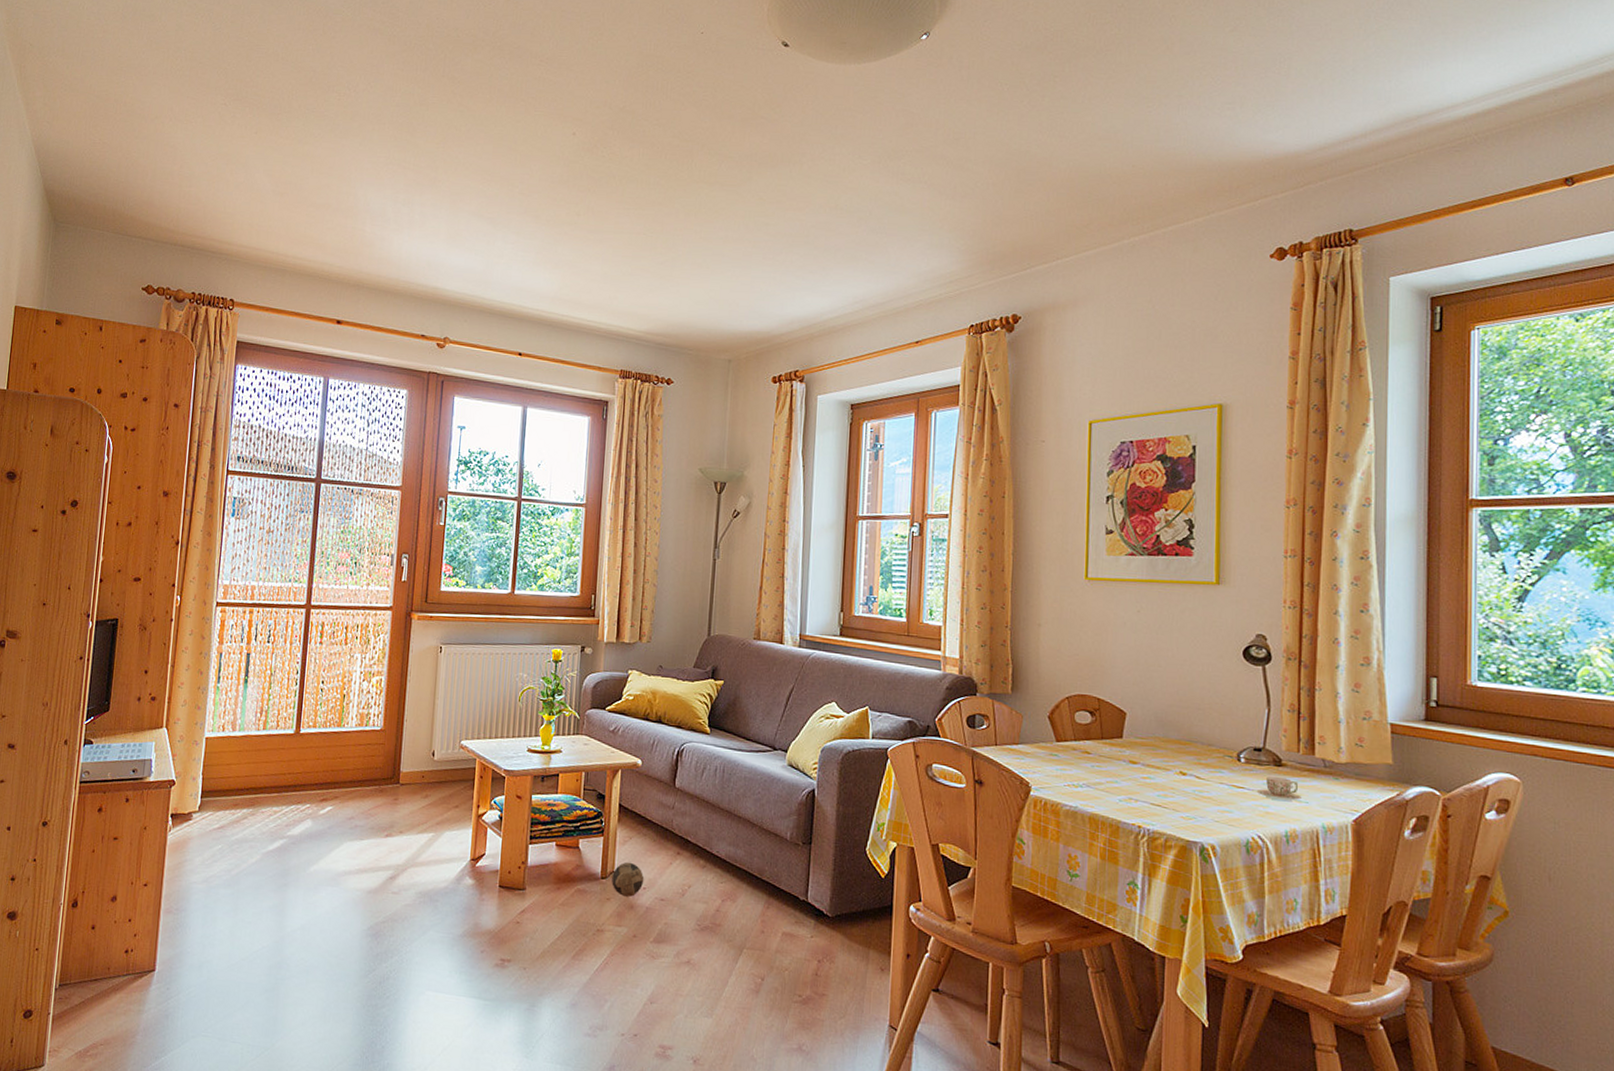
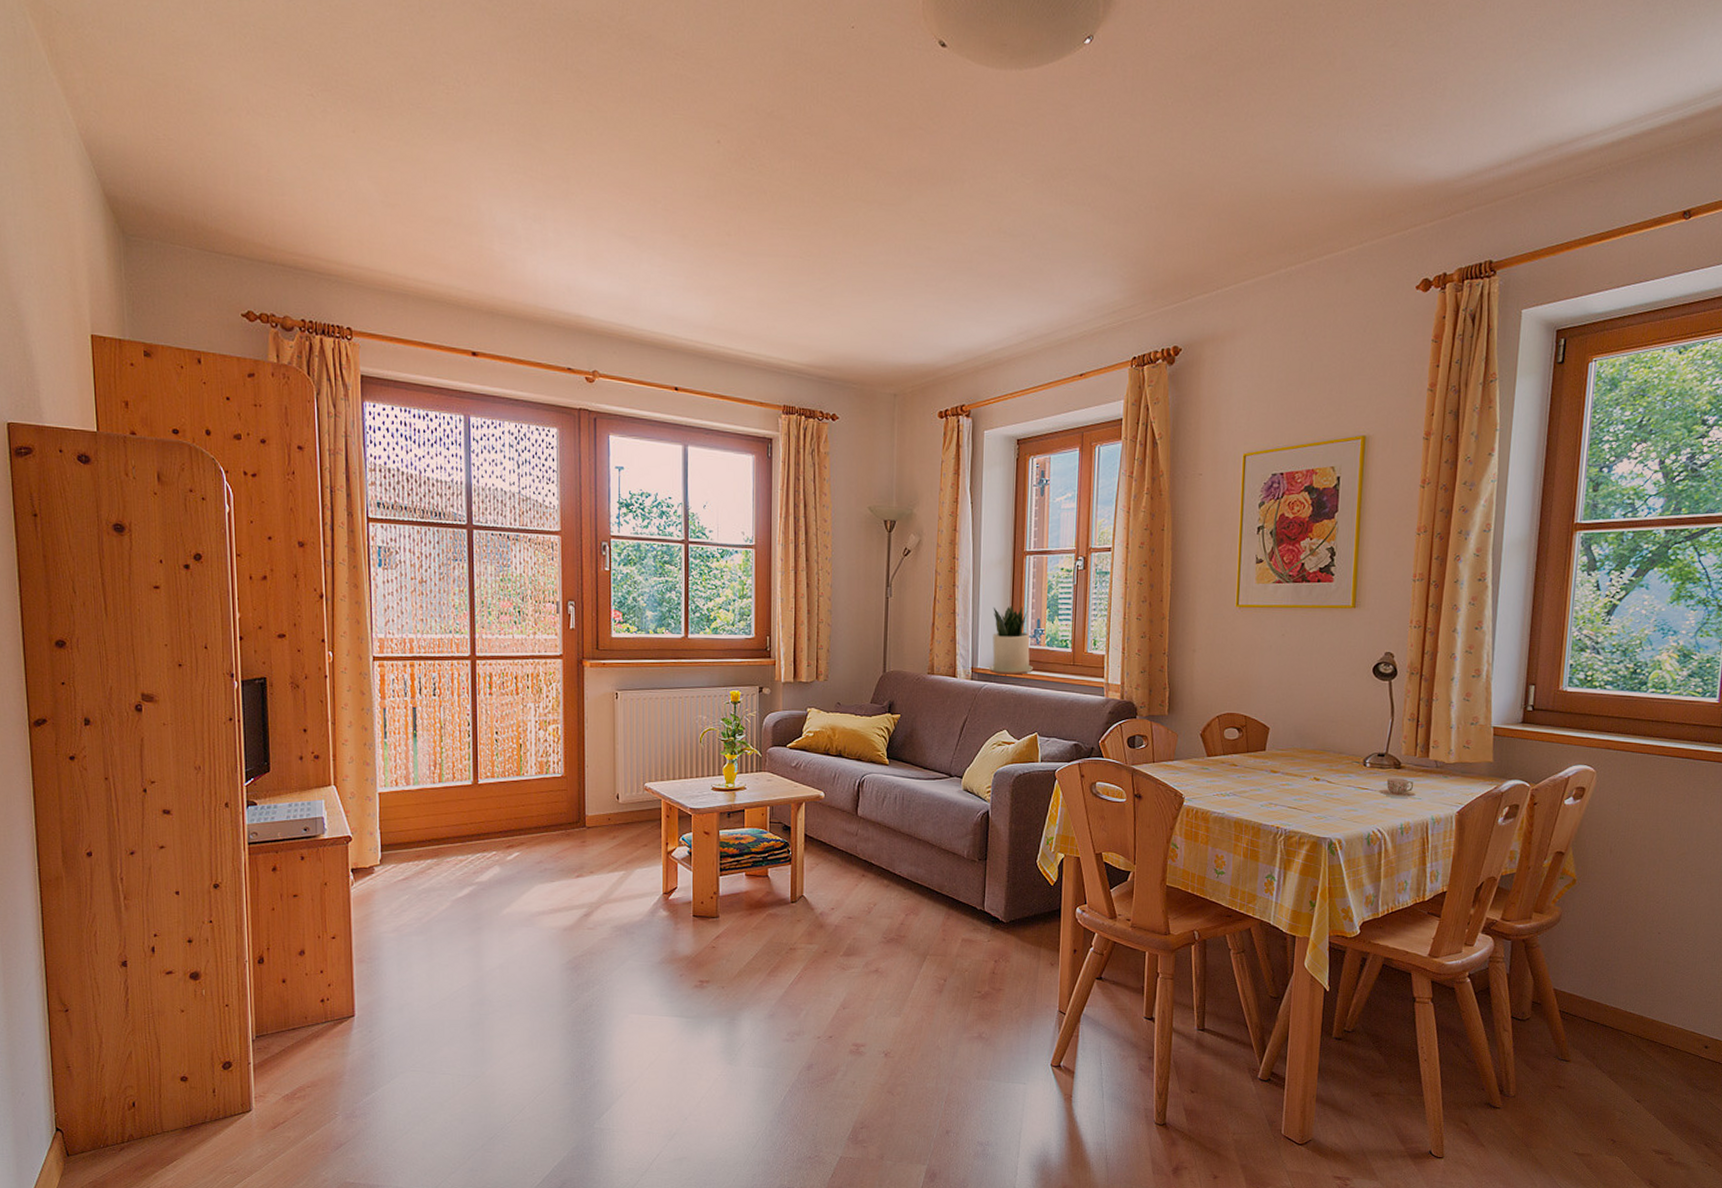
ball: present [612,862,644,897] -> none [801,886,832,917]
planter: none [818,571,866,644] -> present [989,606,1034,675]

